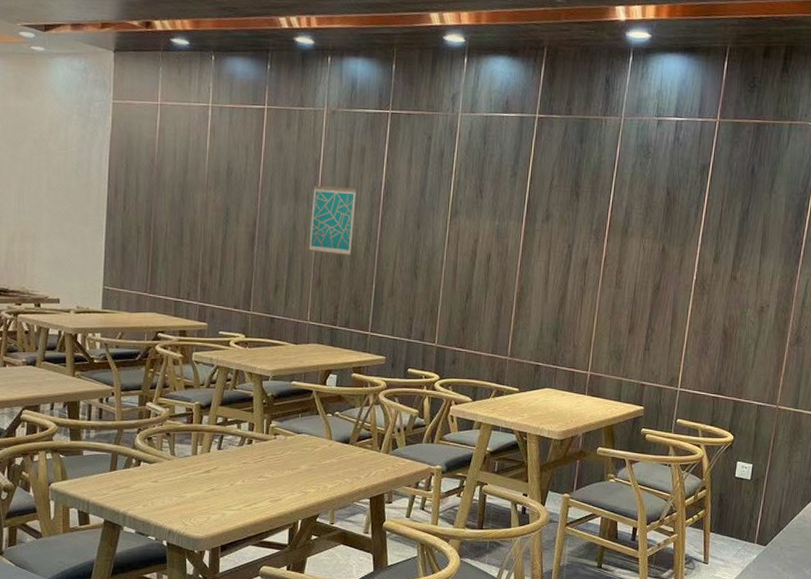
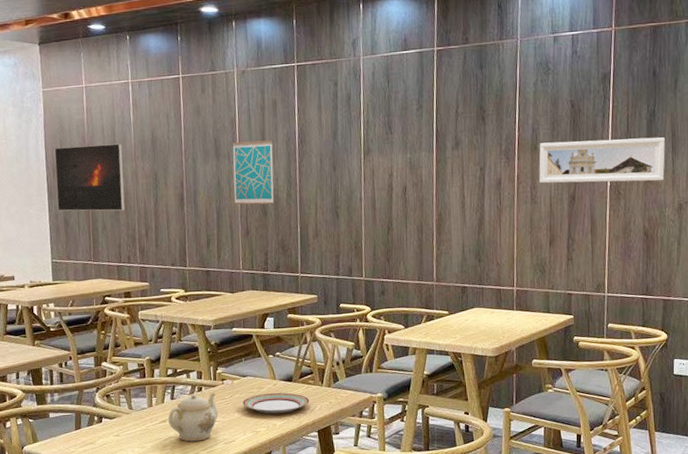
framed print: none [116,166,194,244] -> present [54,143,126,211]
teapot: none [213,446,267,496] -> present [168,393,218,442]
plate: none [294,454,365,476] -> present [243,392,310,414]
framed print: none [626,227,755,281] -> present [539,137,665,184]

